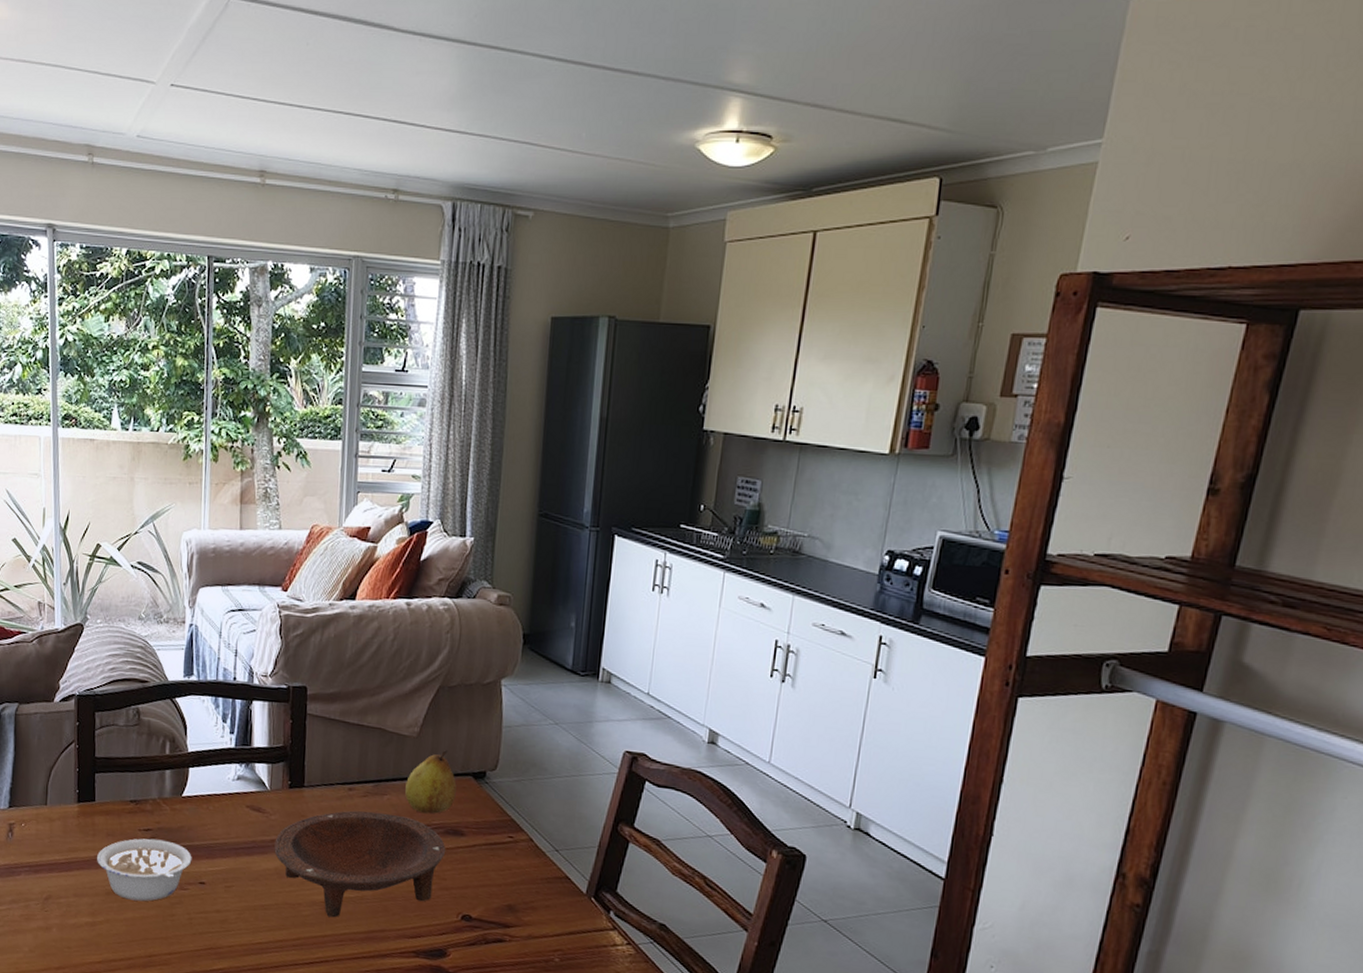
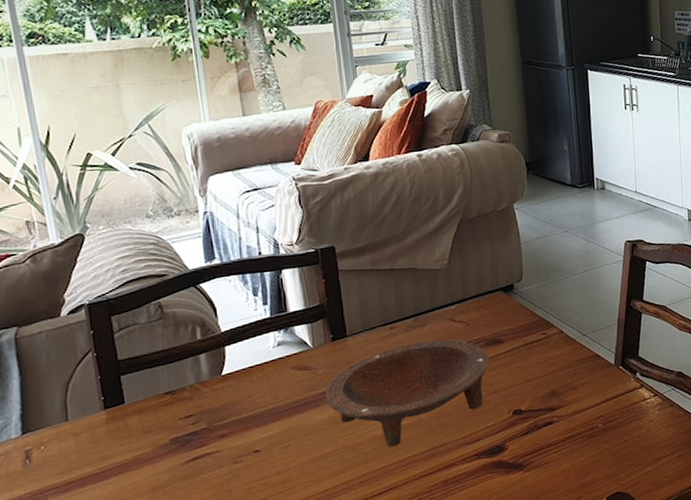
legume: present [96,838,192,902] -> none [134,421,242,490]
fruit: present [405,750,457,814] -> none [443,274,490,333]

